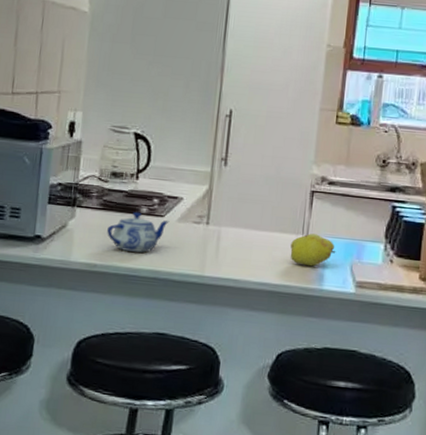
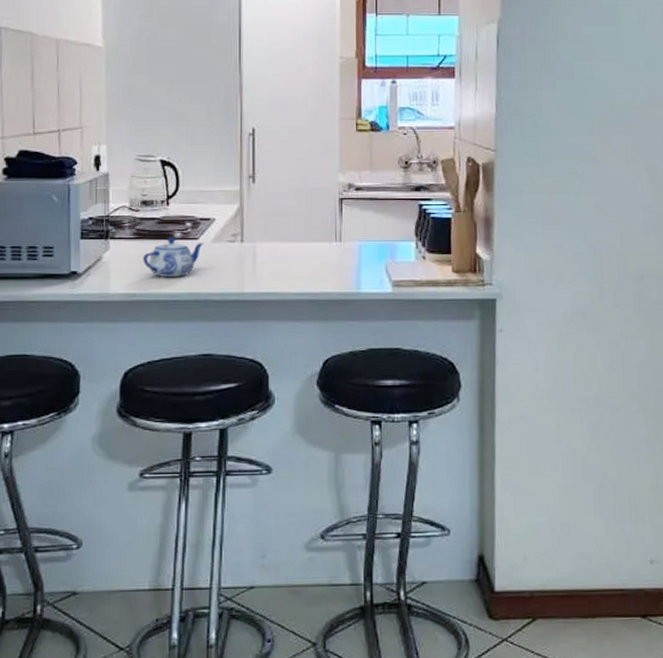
fruit: present [290,233,336,267] -> none [326,239,370,272]

